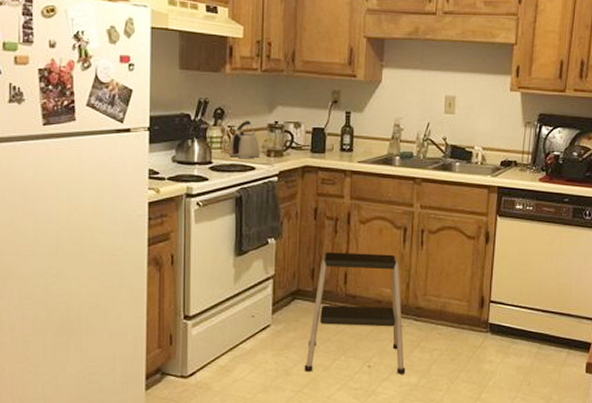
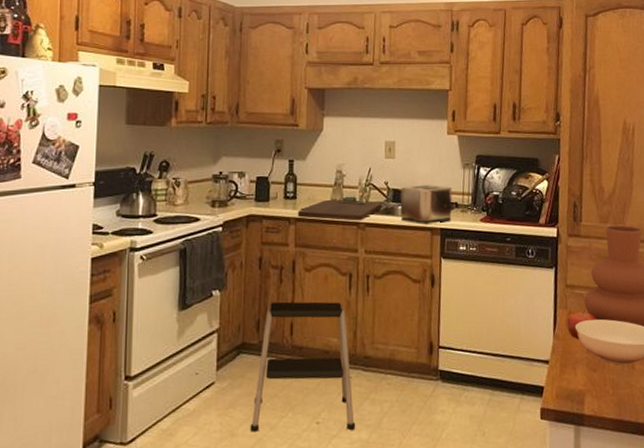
kettle: present [228,121,260,159] -> none [172,172,204,210]
cutting board: none [353,154,439,176] -> present [297,200,381,221]
toaster: none [458,141,513,183] -> present [400,184,454,226]

